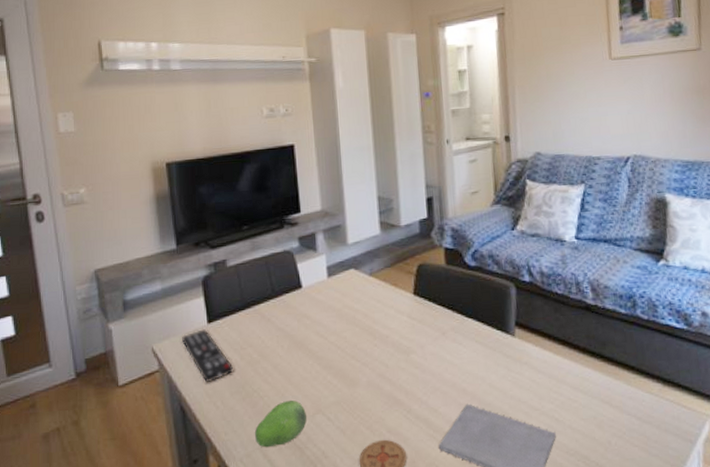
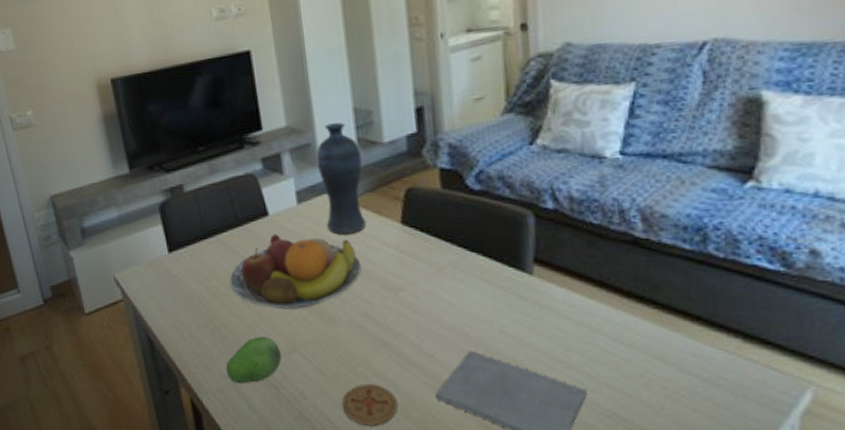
remote control: present [182,329,234,383] -> none [143,259,200,315]
fruit bowl: none [263,304,380,374] -> present [229,234,362,309]
vase: none [345,208,385,305] -> present [316,122,367,235]

